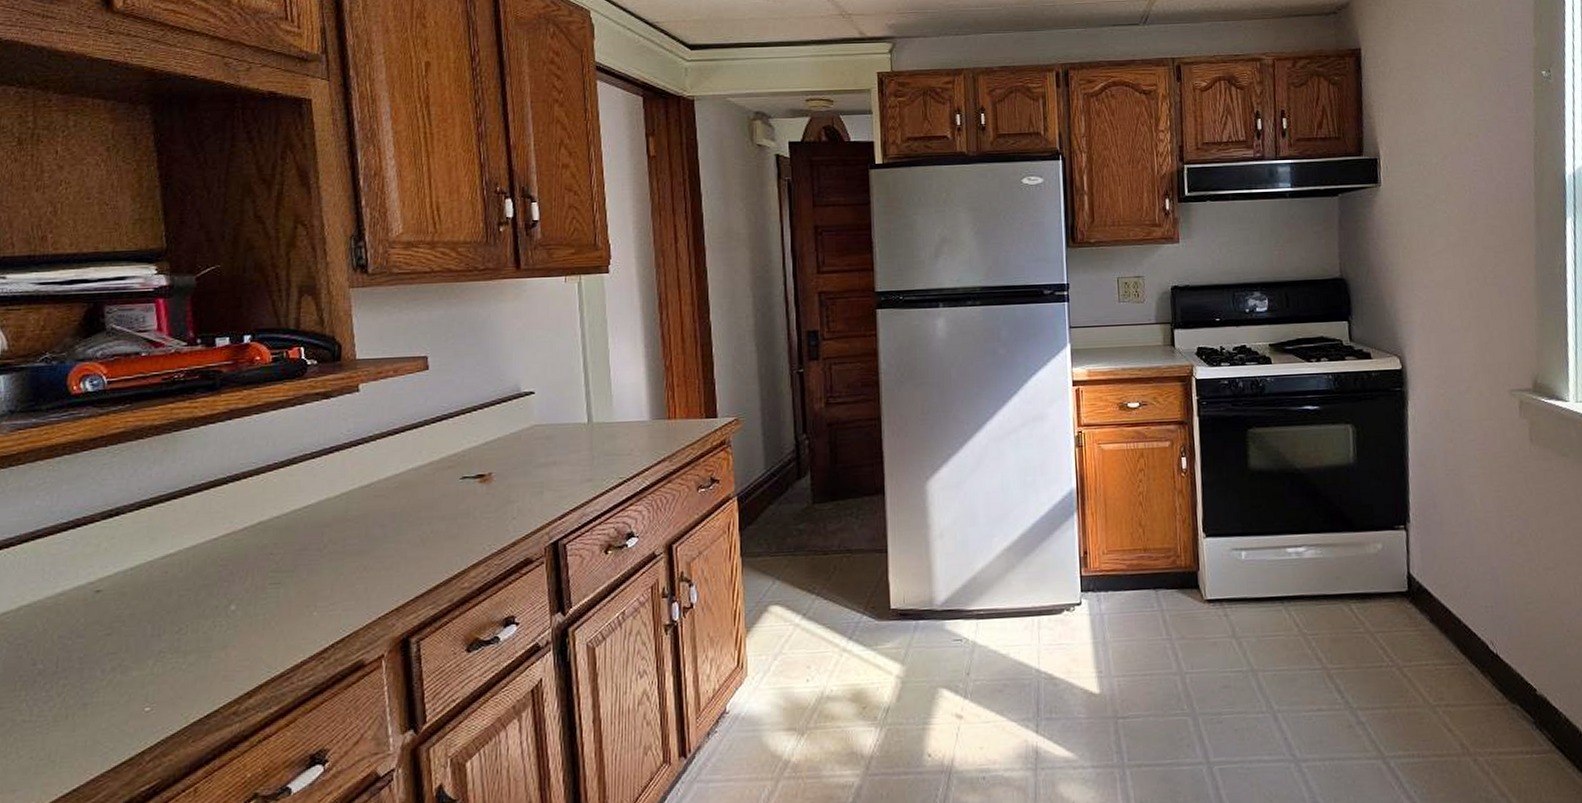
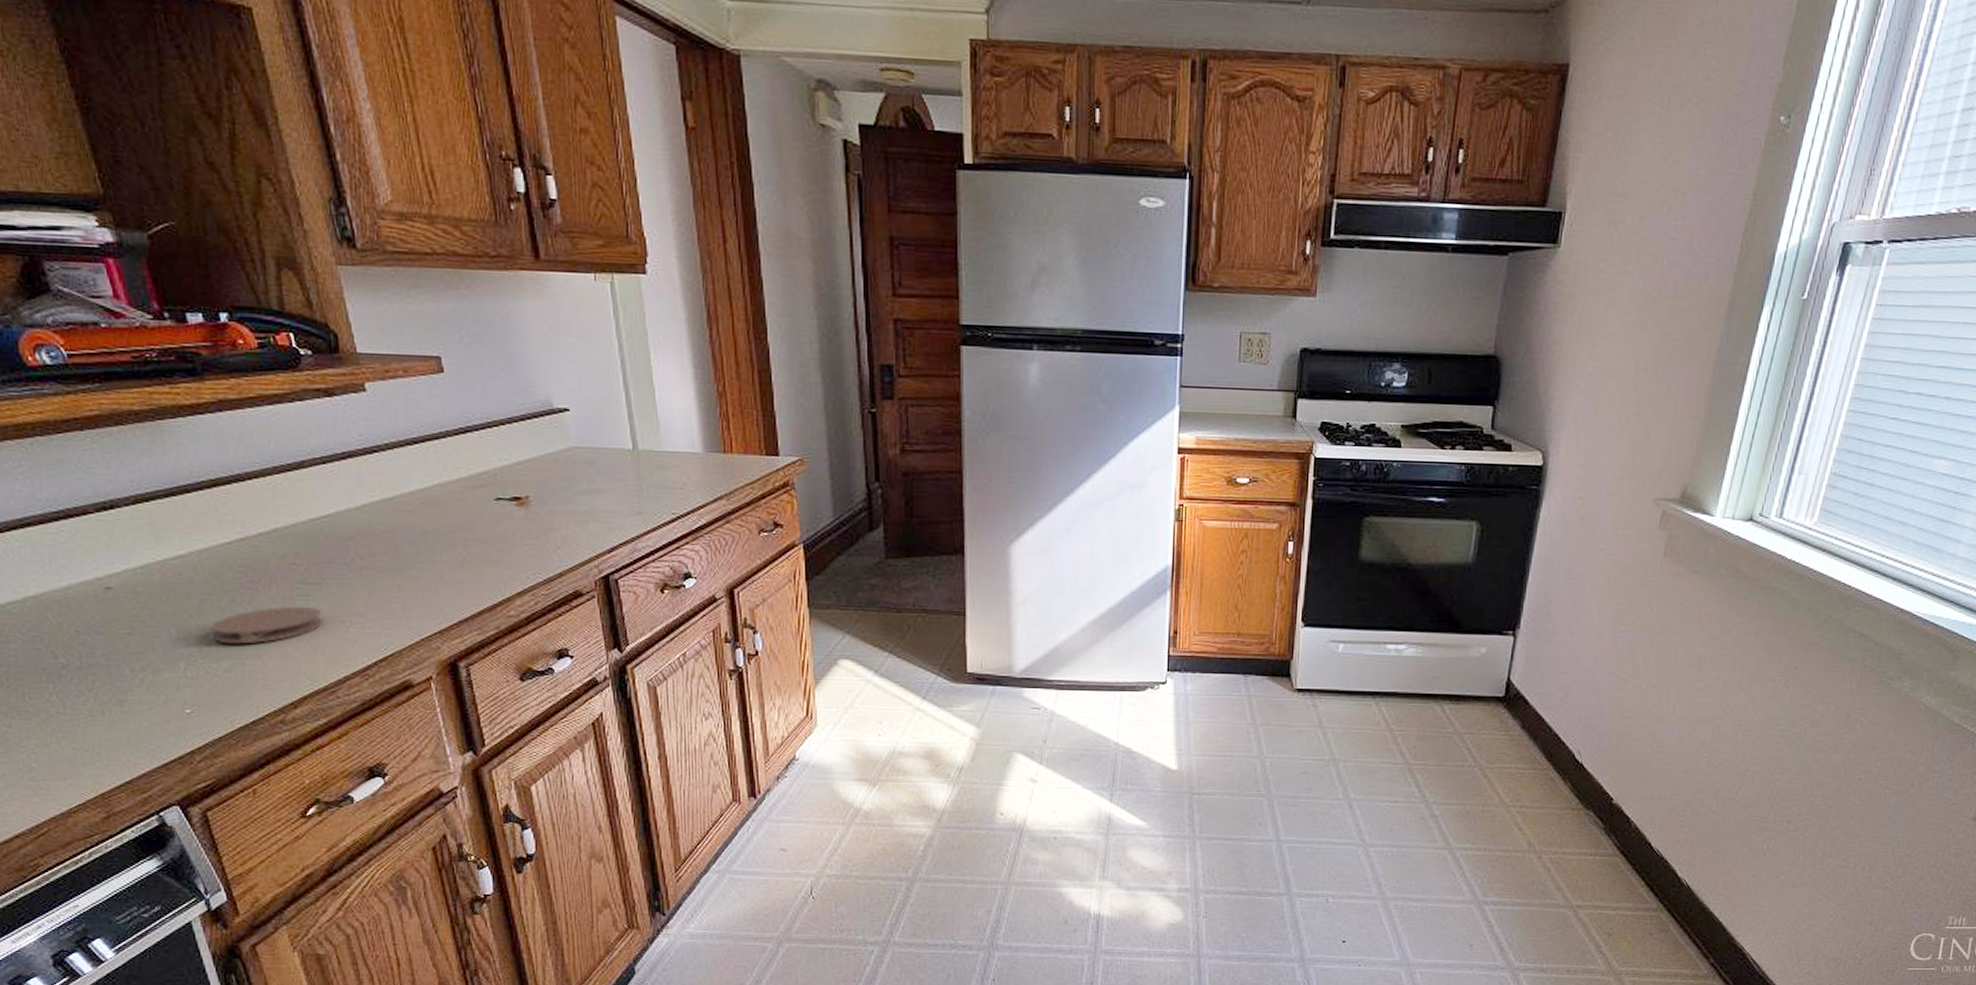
coaster: none [184,594,290,638] -> present [210,606,324,645]

